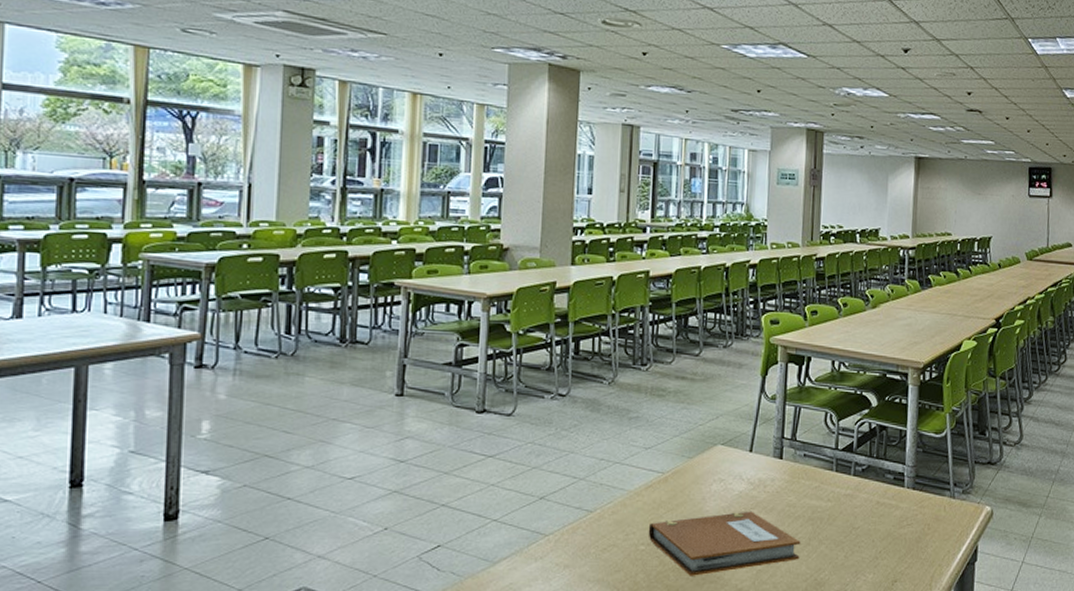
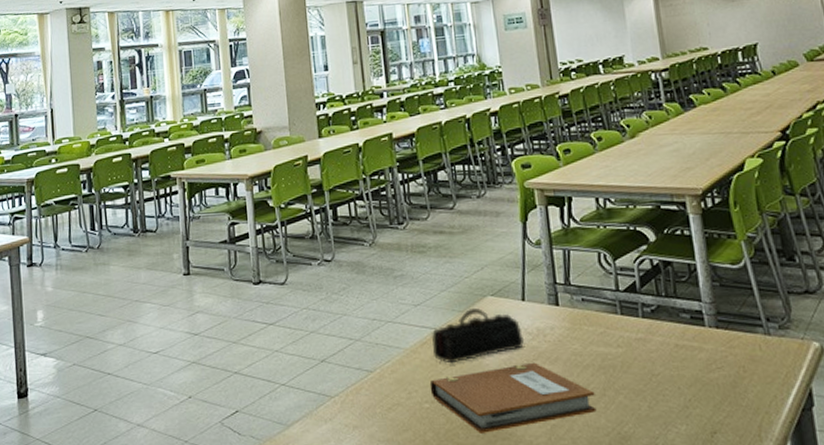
pencil case: none [656,456,745,508] -> present [431,308,524,364]

